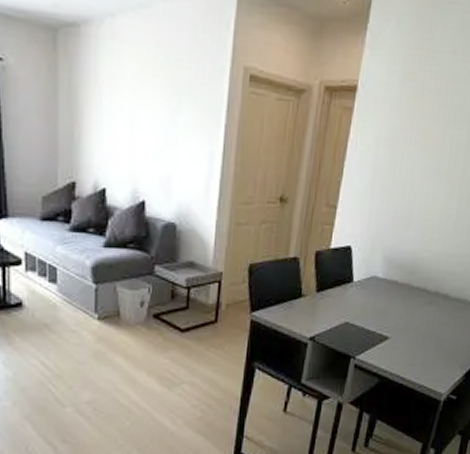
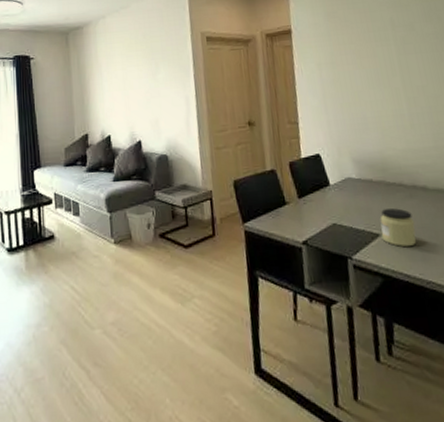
jar: none [390,313,426,351] -> present [380,208,417,247]

